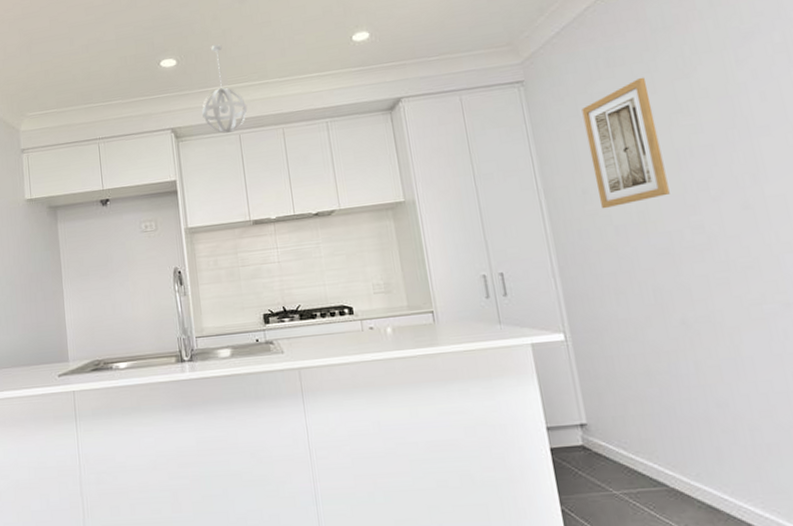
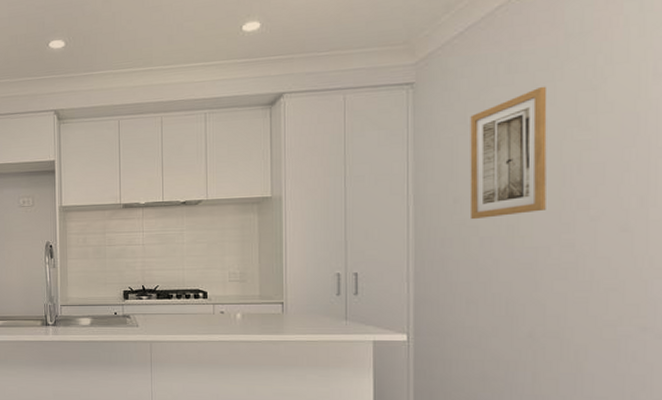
pendant light: present [202,44,248,134] -> none [85,27,129,118]

